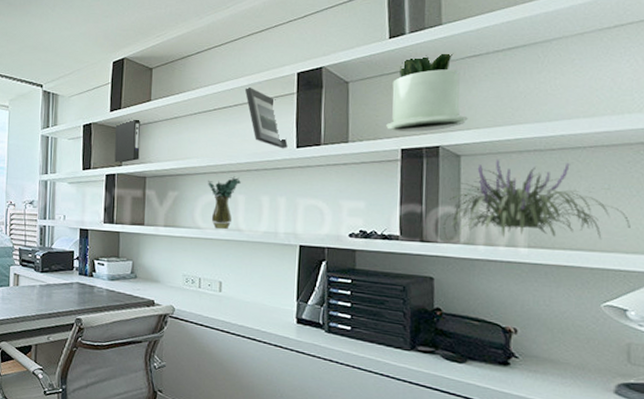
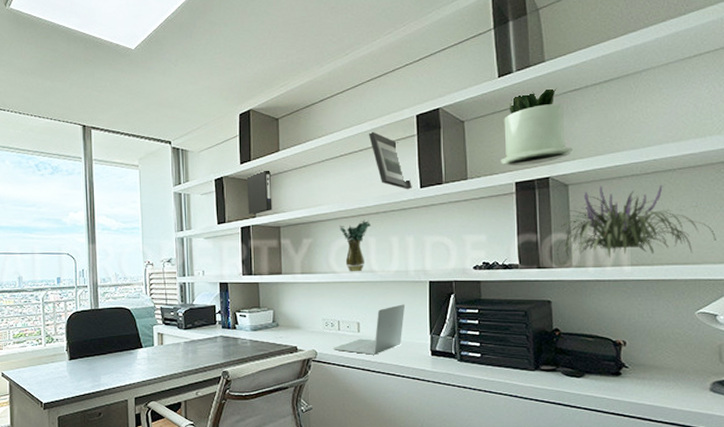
laptop: none [193,267,272,317] -> present [334,304,406,355]

